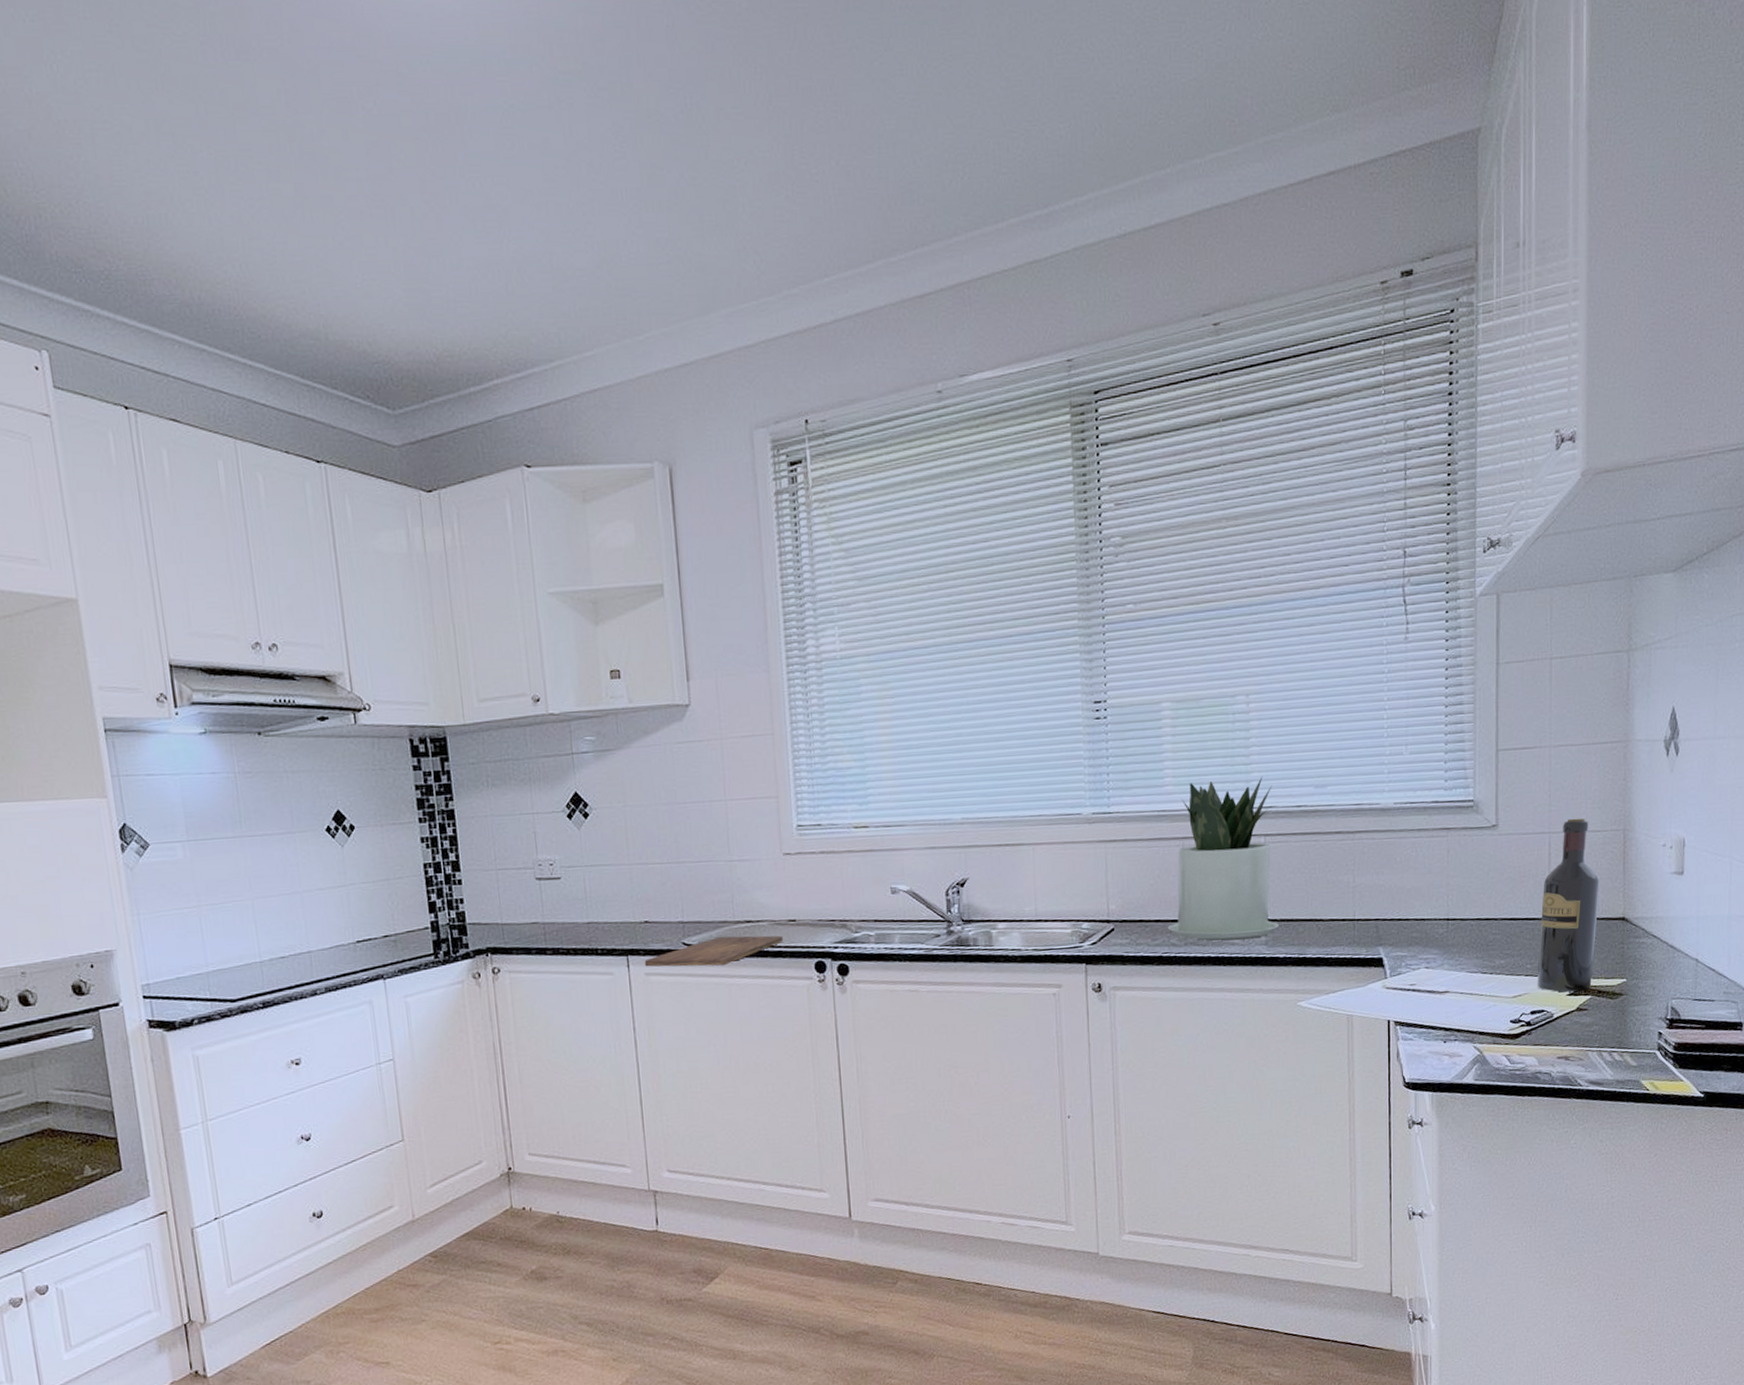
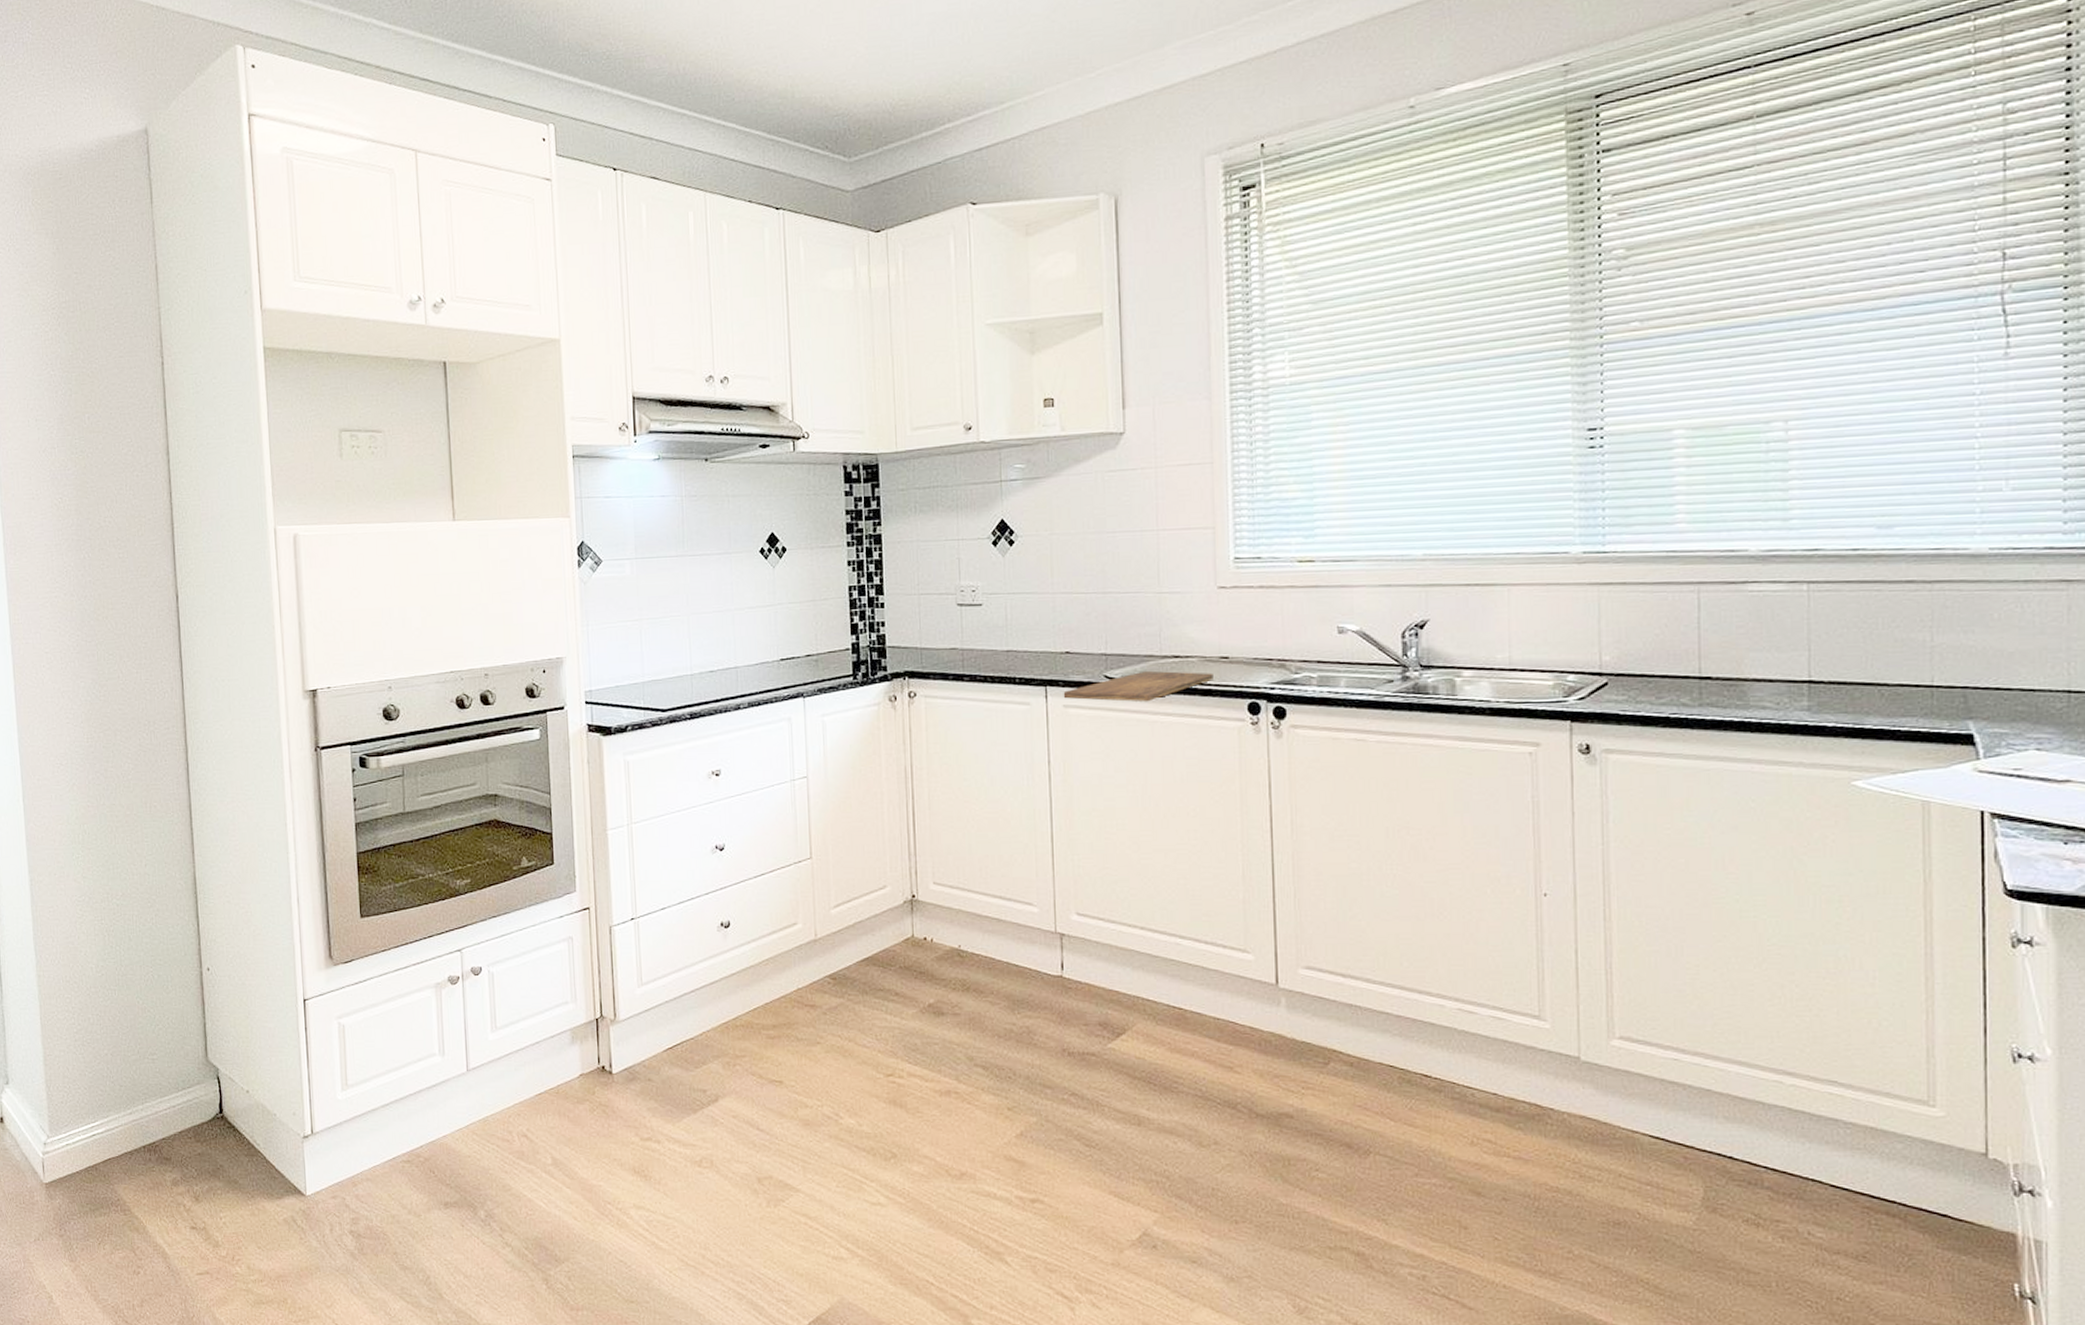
planter: present [1167,776,1279,941] -> none [1677,514,1826,703]

